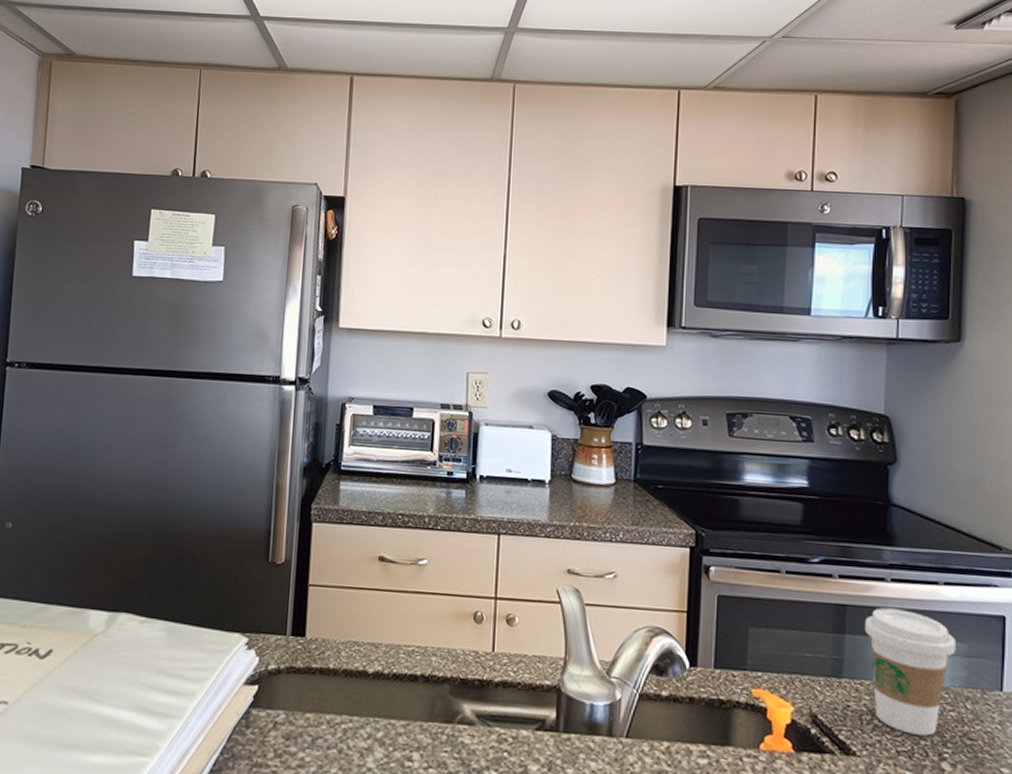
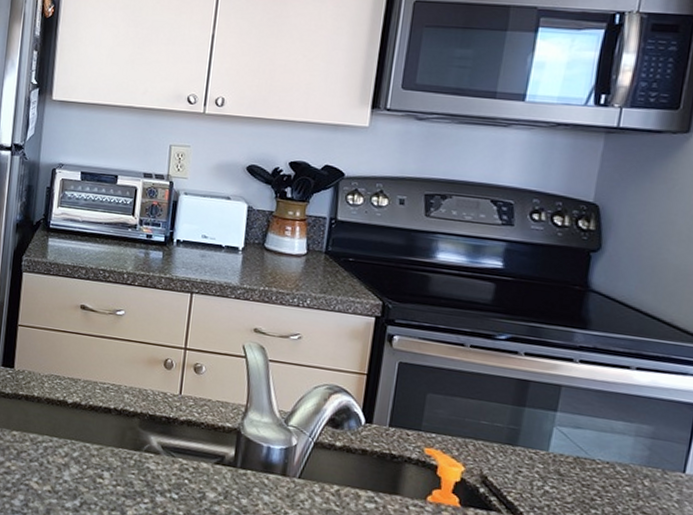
coffee cup: present [864,607,956,736] -> none [545,386,642,506]

